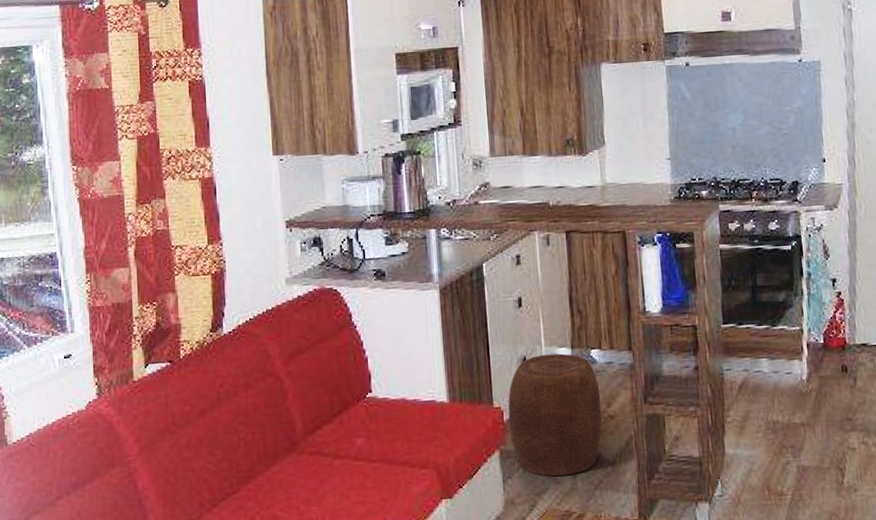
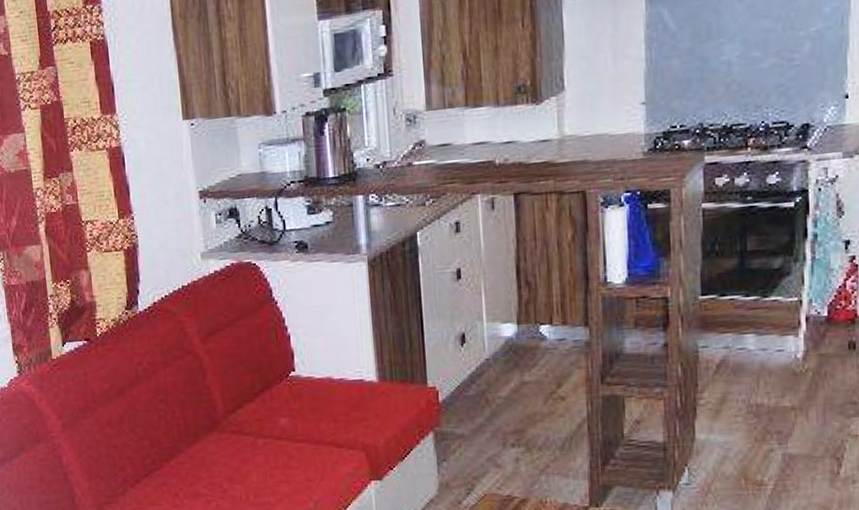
stool: present [508,353,602,477] -> none [444,329,551,460]

